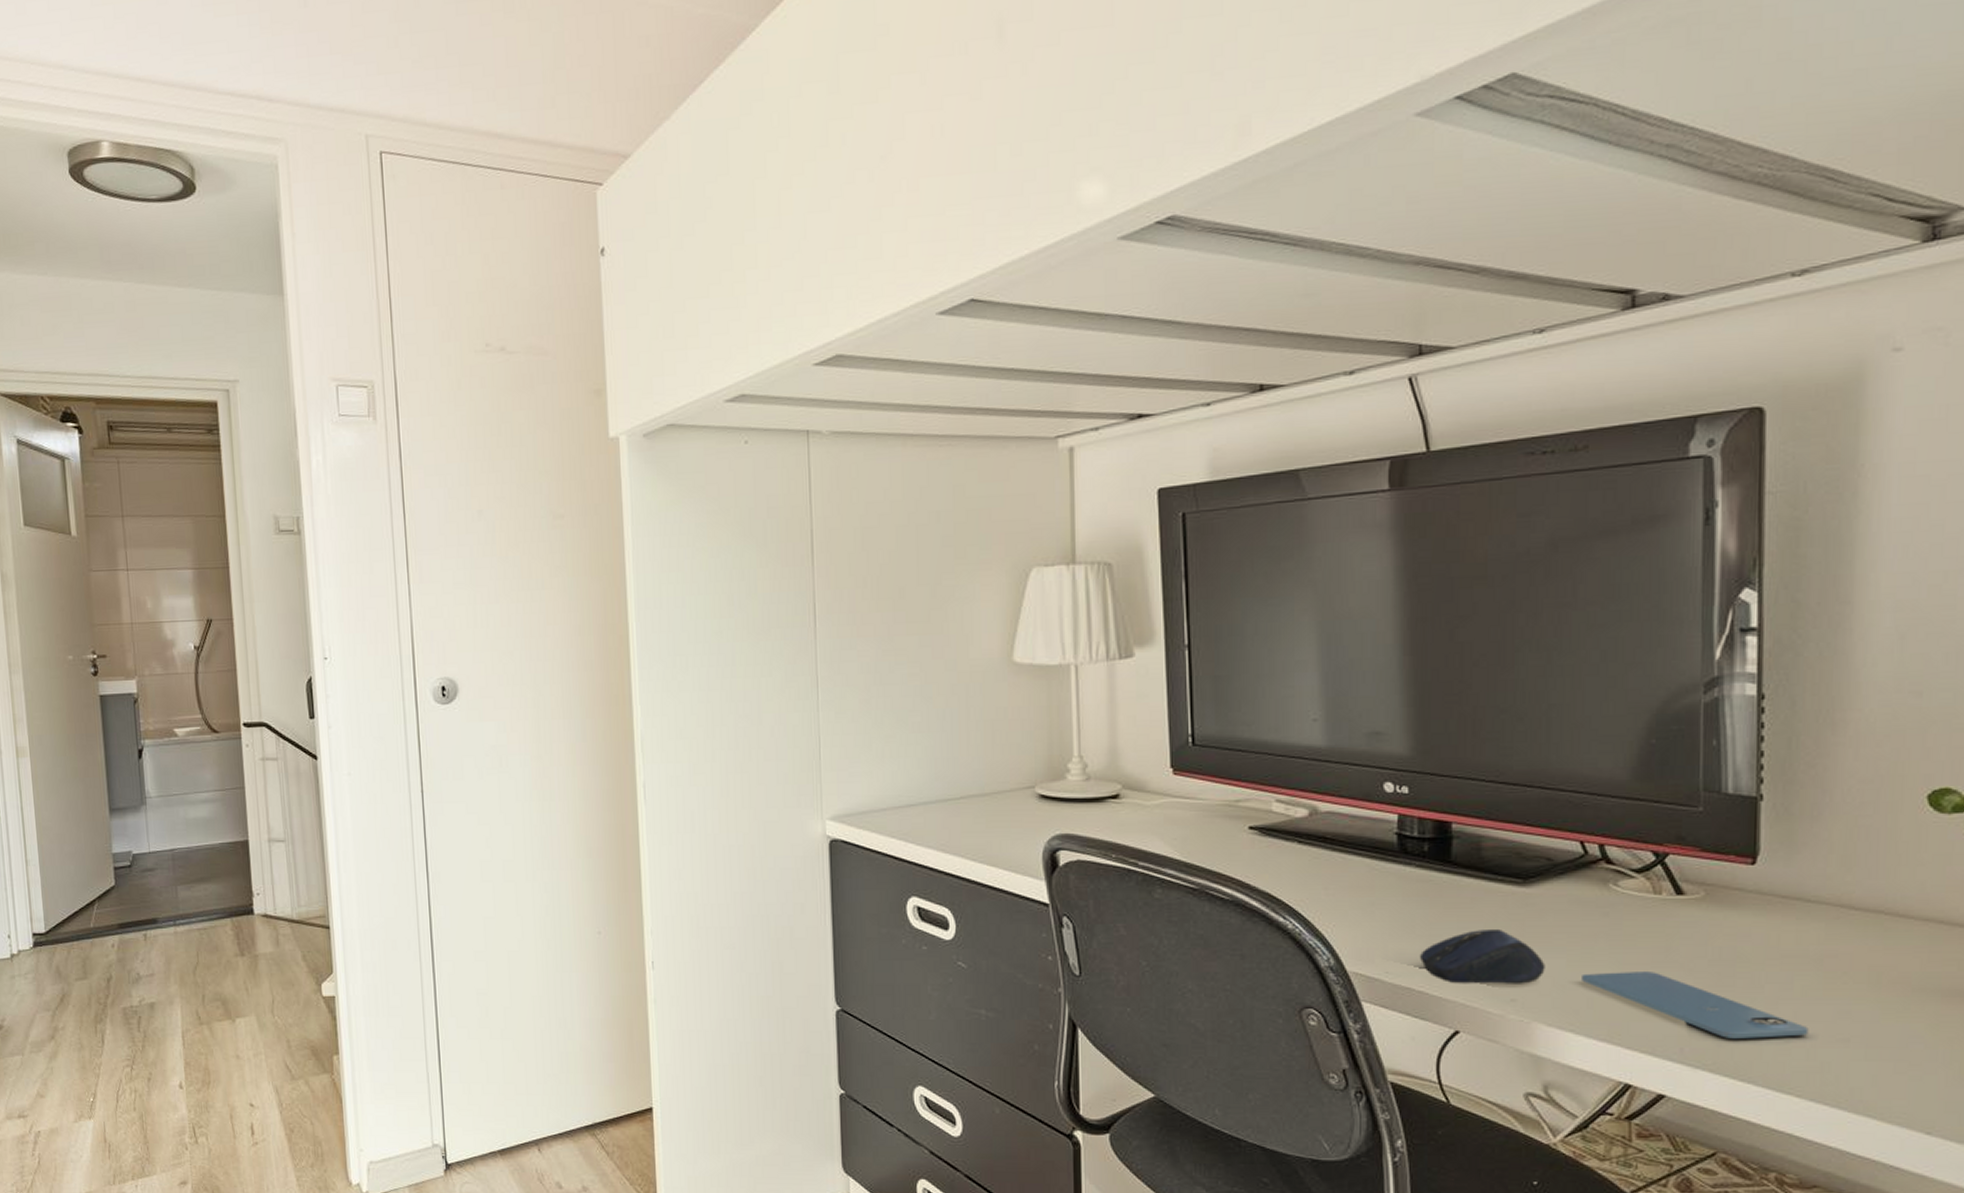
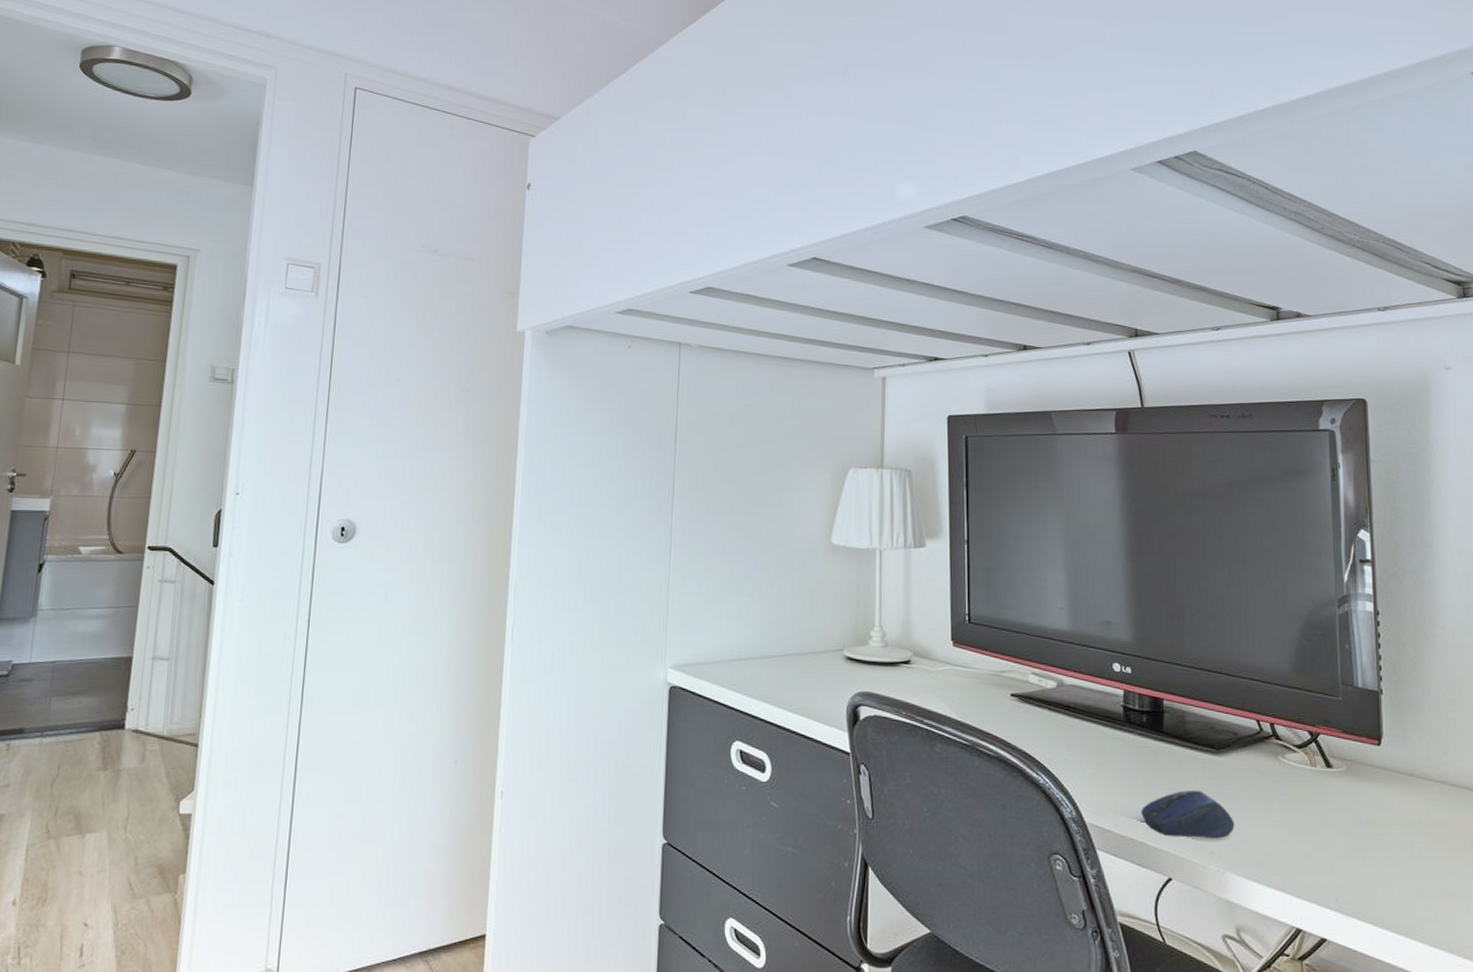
smartphone: present [1582,972,1809,1039] -> none [1262,830,1426,891]

